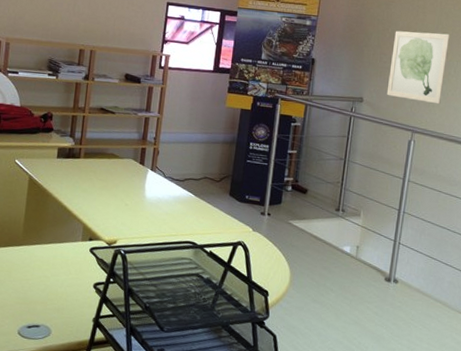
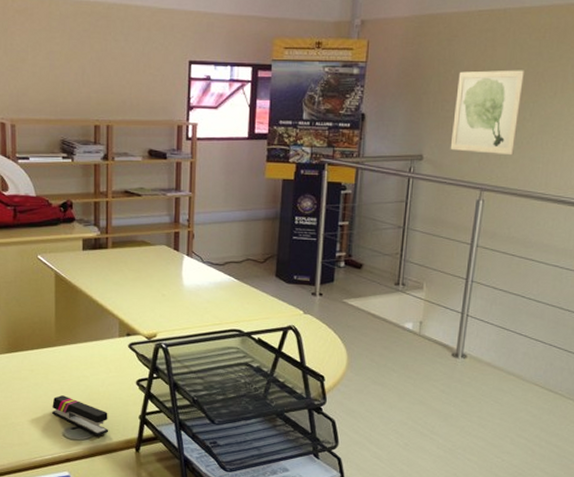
stapler: none [10,293,64,337] -> present [52,395,109,436]

